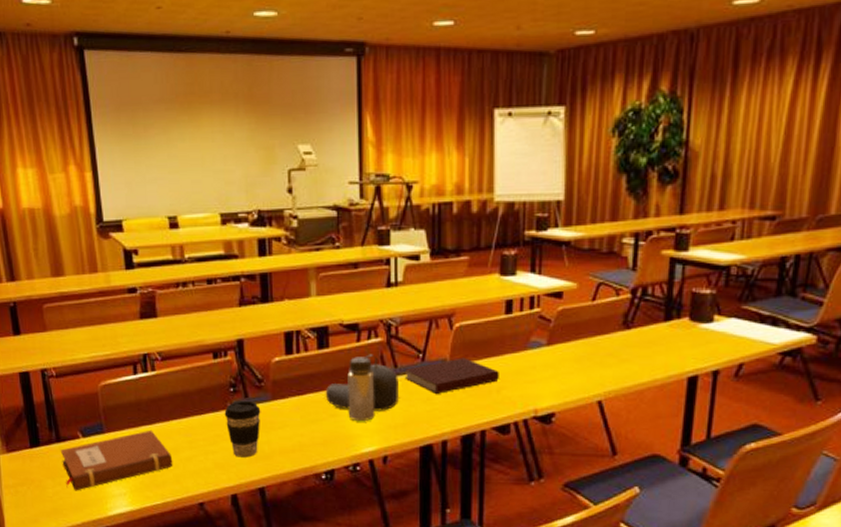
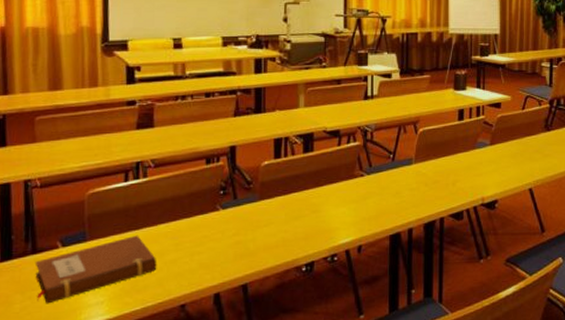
coffee cup: present [224,400,261,458] -> none [213,201,248,256]
water bottle: present [325,354,400,422] -> none [308,156,374,216]
notebook: present [404,357,499,394] -> none [377,157,454,188]

